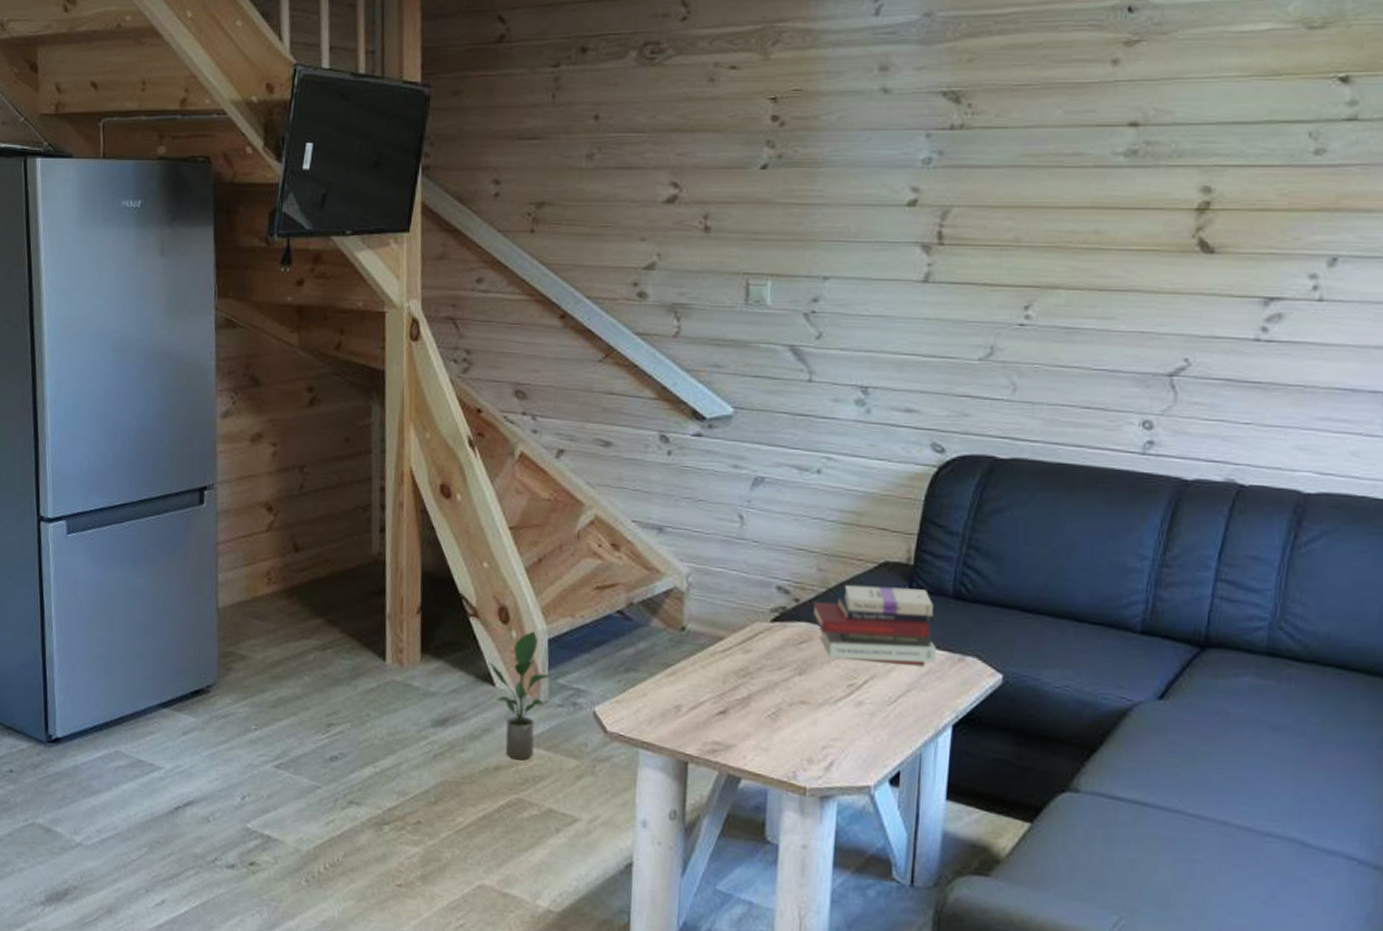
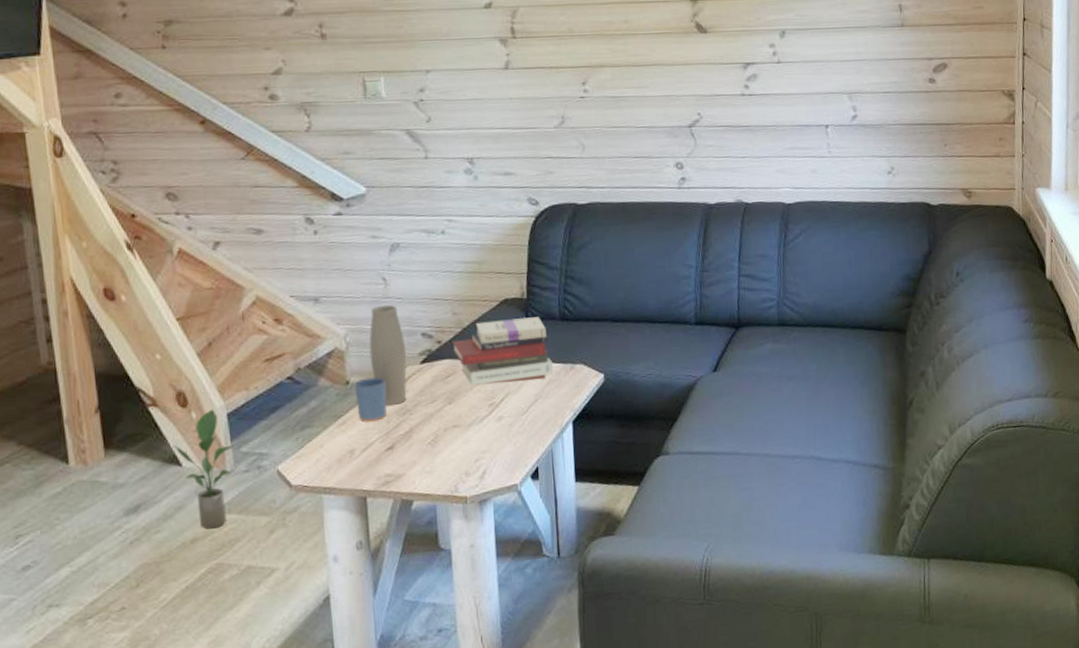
mug: none [690,626,727,678] -> present [354,377,387,422]
vase: none [712,547,756,665] -> present [369,305,407,407]

